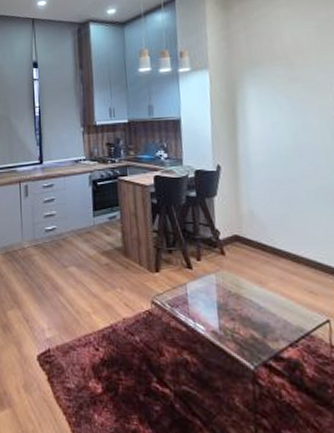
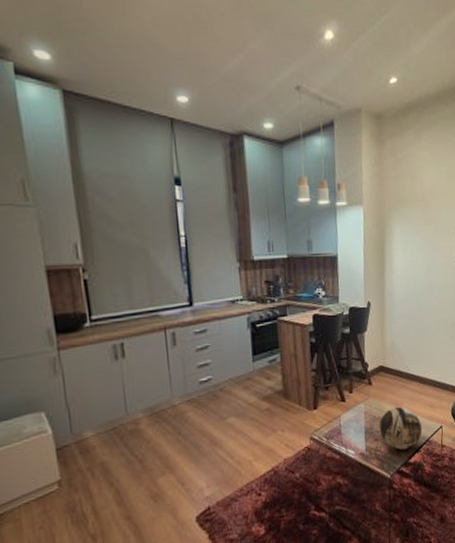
decorative bowl: none [236,285,299,340] -> present [379,406,423,450]

